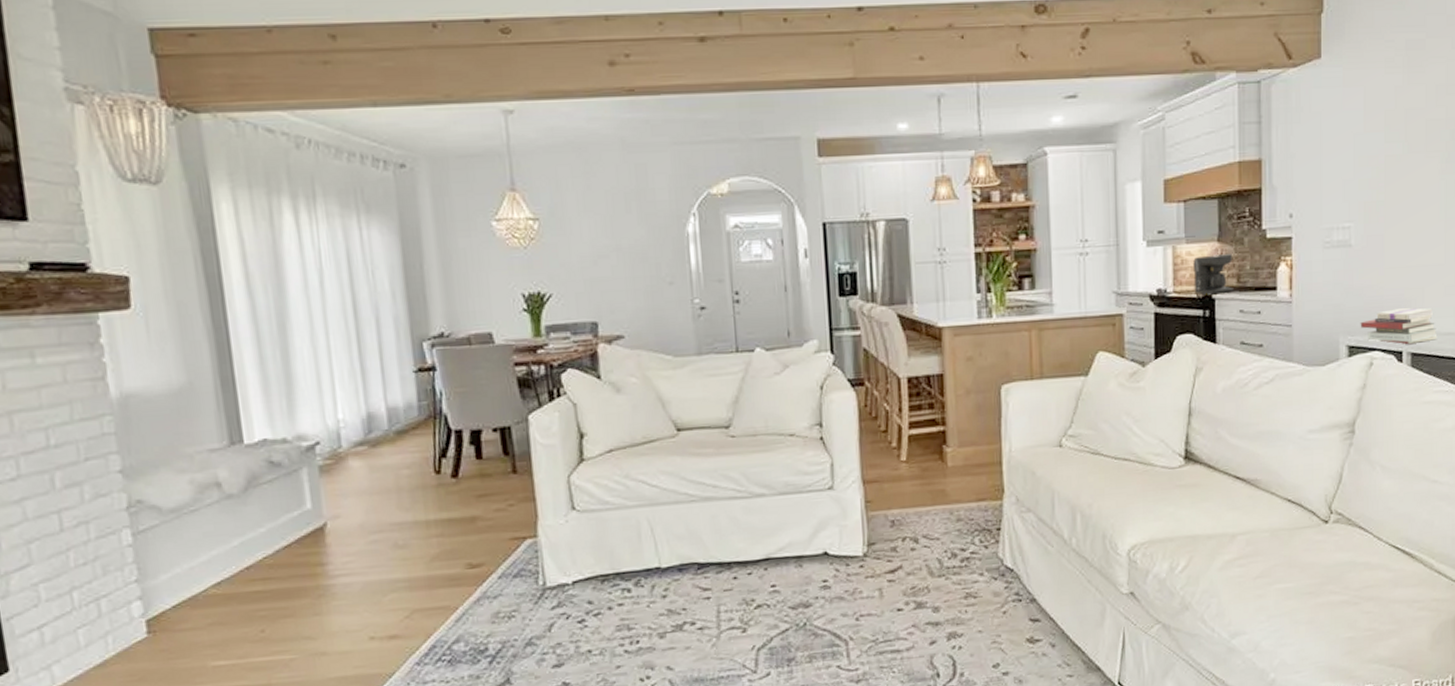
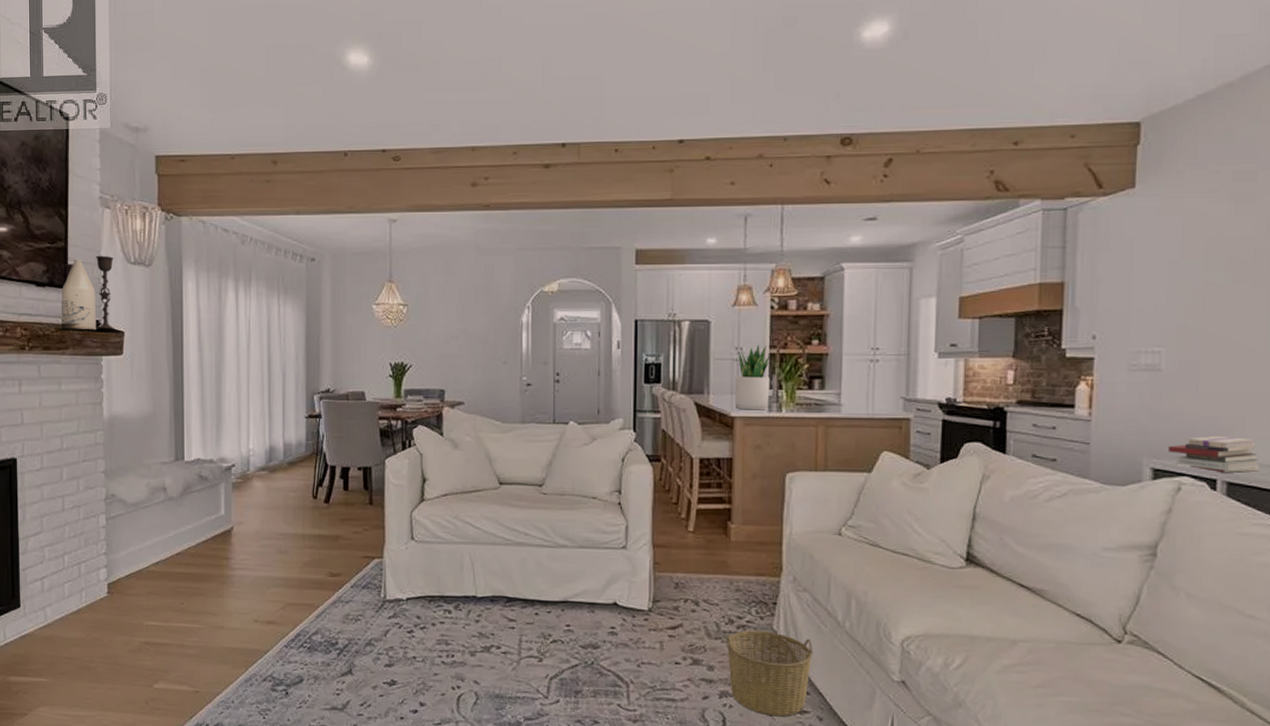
candlestick: none [17,171,128,282] -> present [58,255,124,334]
decorative bottle: none [17,177,84,280] -> present [60,259,97,330]
planter: none [940,243,978,319] -> present [735,344,770,410]
basket: none [950,560,1041,651] -> present [726,630,813,717]
coffee maker: present [1193,254,1235,295] -> none [985,370,1029,407]

